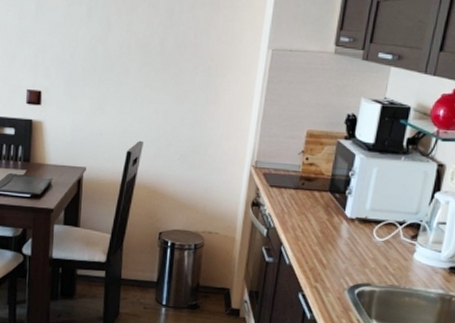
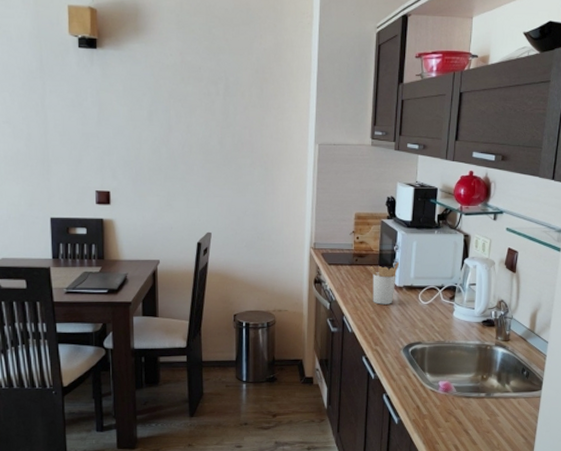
utensil holder: none [317,189,353,237] -> present [369,261,399,305]

